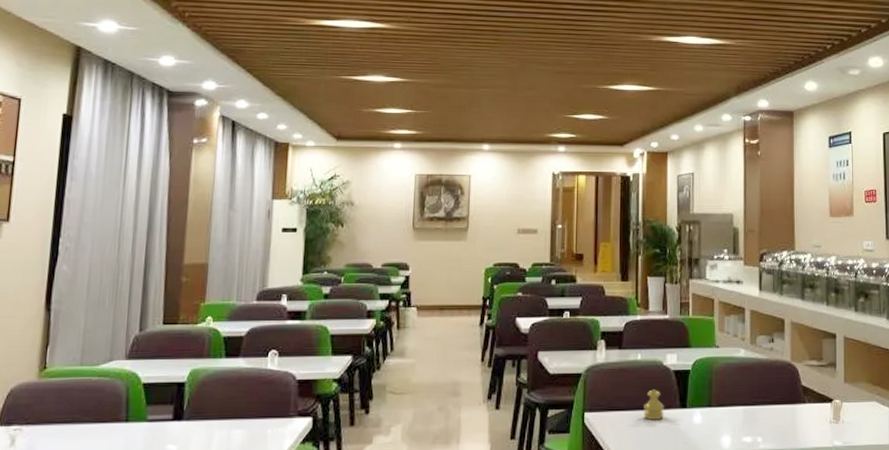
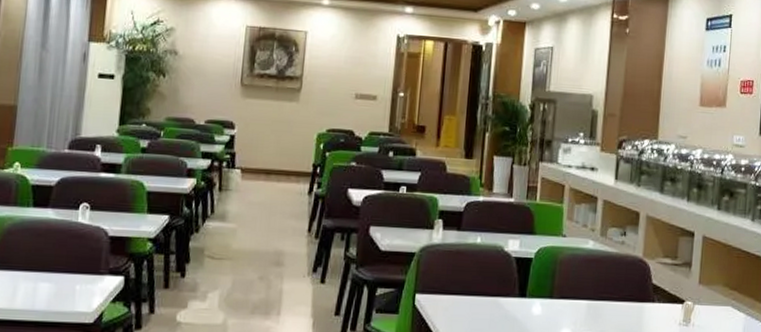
salt shaker: present [644,389,664,421] -> none [479,275,502,308]

